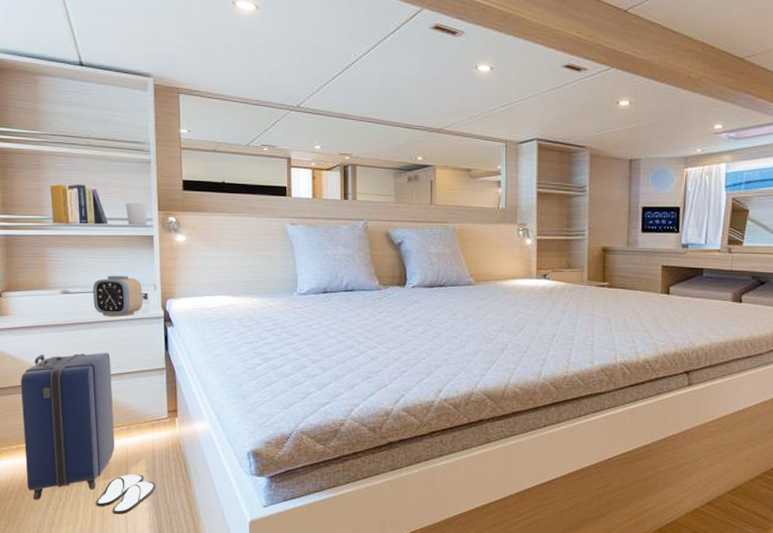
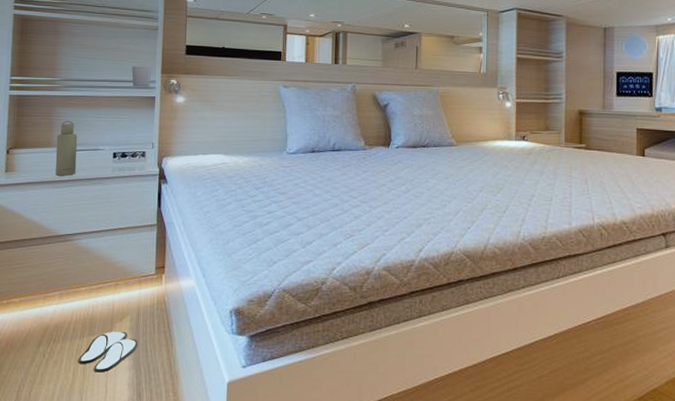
suitcase: present [21,353,115,501] -> none [14,209,106,357]
books: present [50,184,108,225] -> none [63,49,114,86]
bottle: none [51,262,76,320] -> present [55,121,78,176]
alarm clock: present [93,275,143,317] -> none [94,134,141,174]

